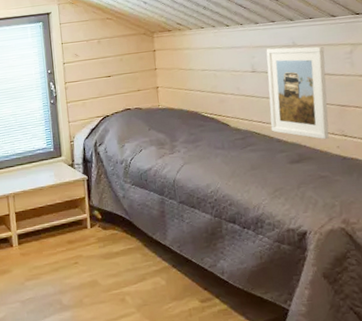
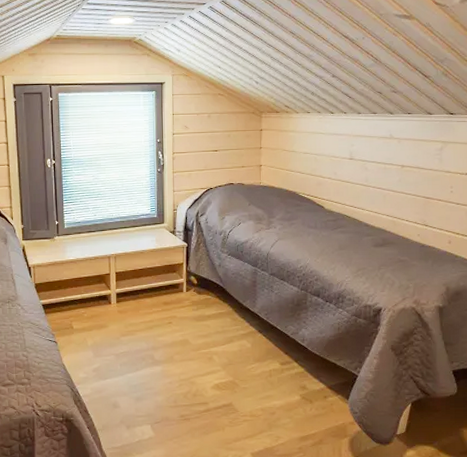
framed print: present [266,46,329,140] -> none [361,138,418,228]

